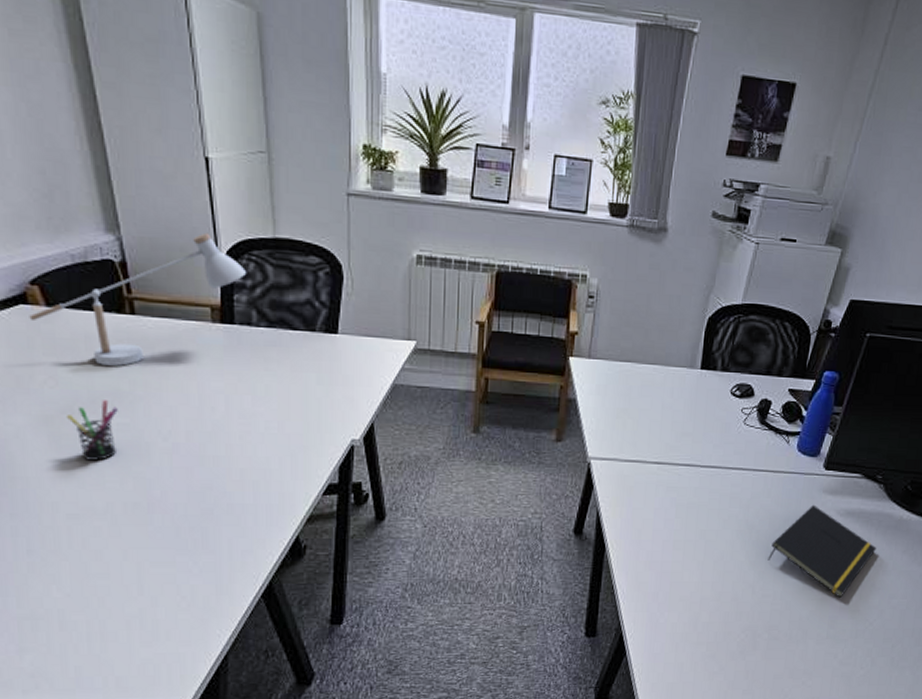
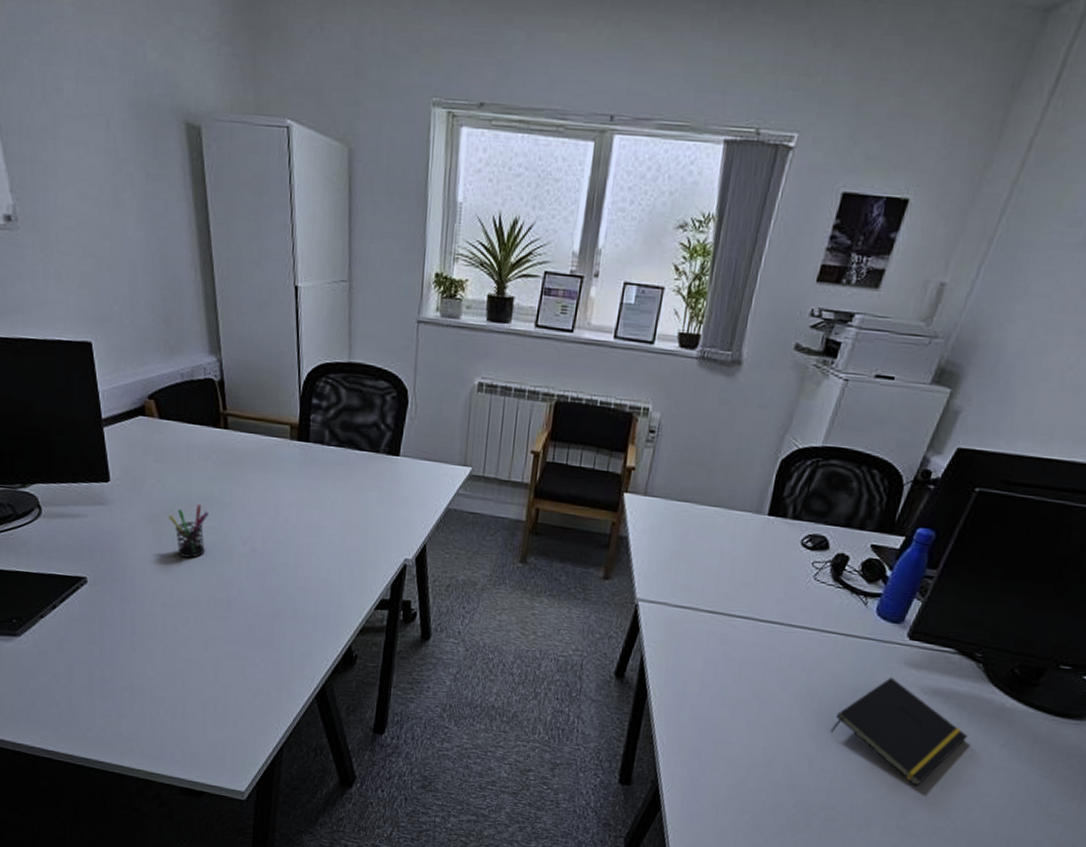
desk lamp: present [29,232,247,366] -> none [146,356,324,475]

